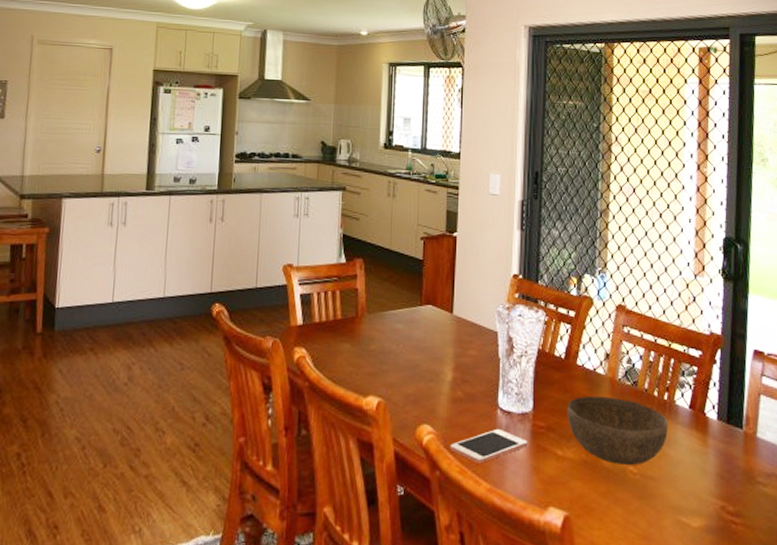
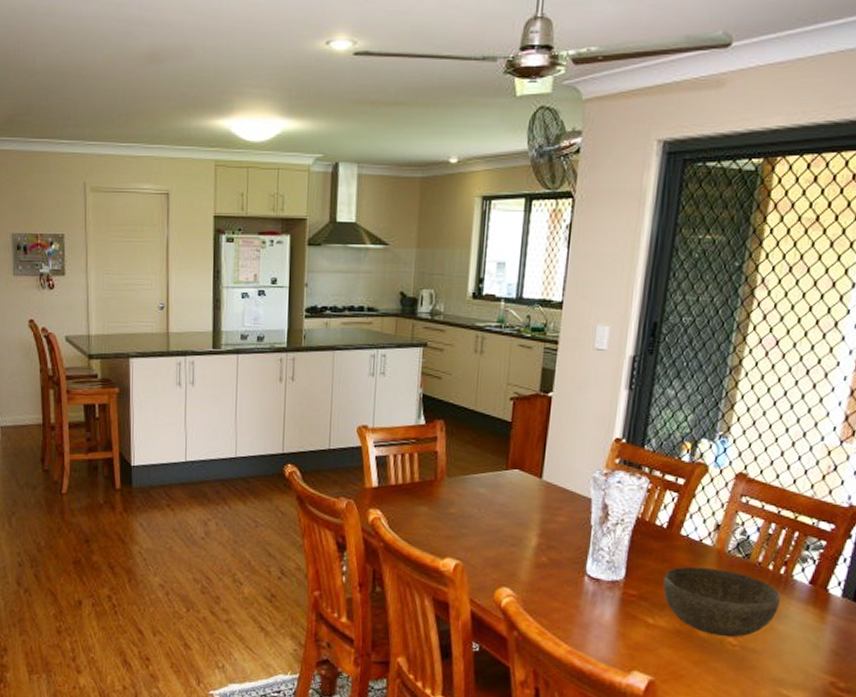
cell phone: present [450,428,528,464] -> none [530,594,616,627]

